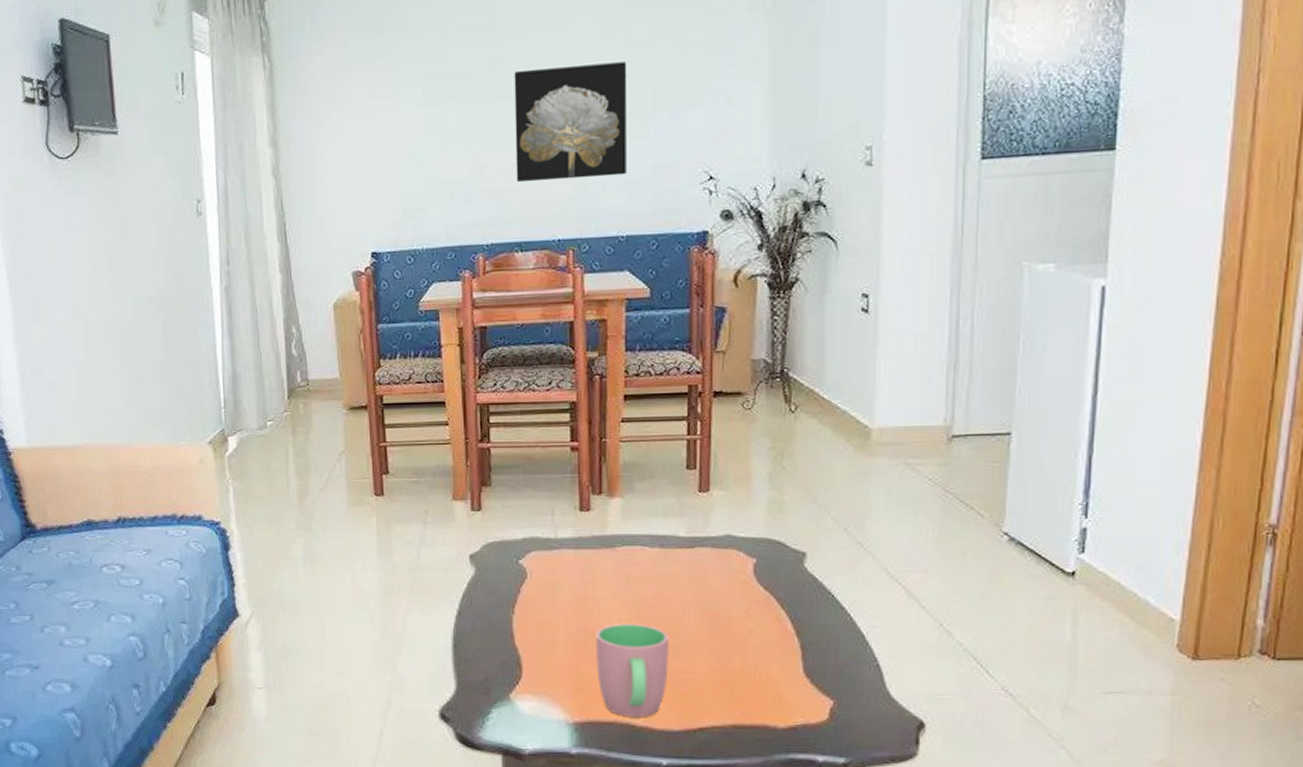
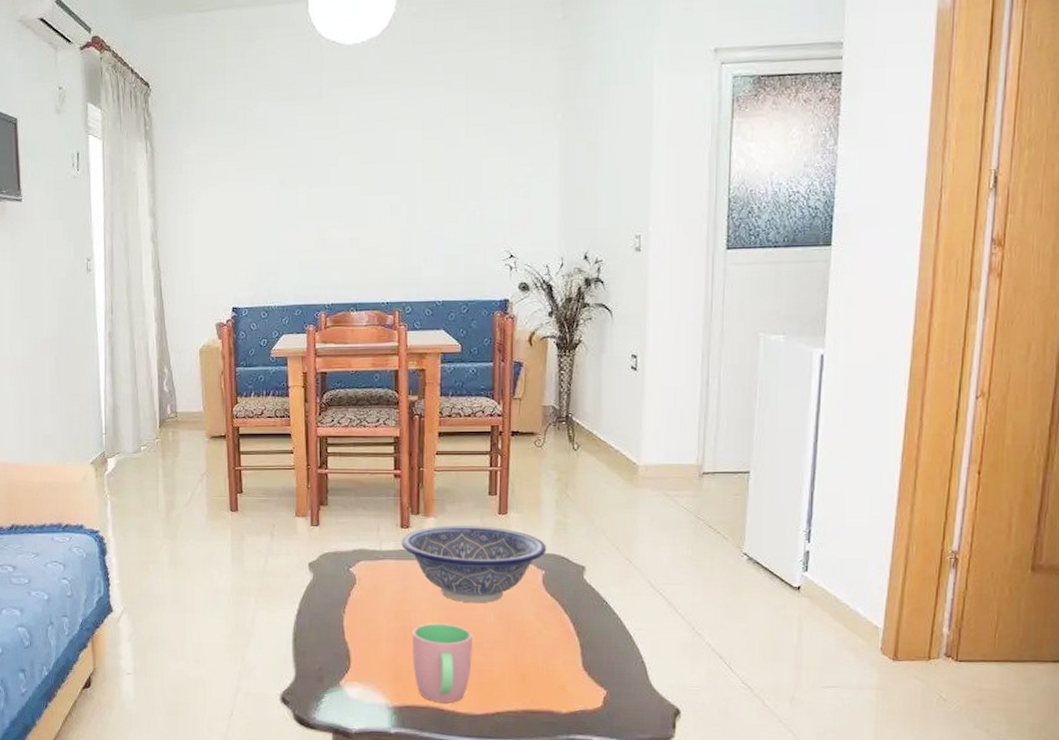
wall art: present [514,61,628,183] -> none [353,159,445,254]
decorative bowl: none [580,506,759,599] -> present [401,525,547,604]

